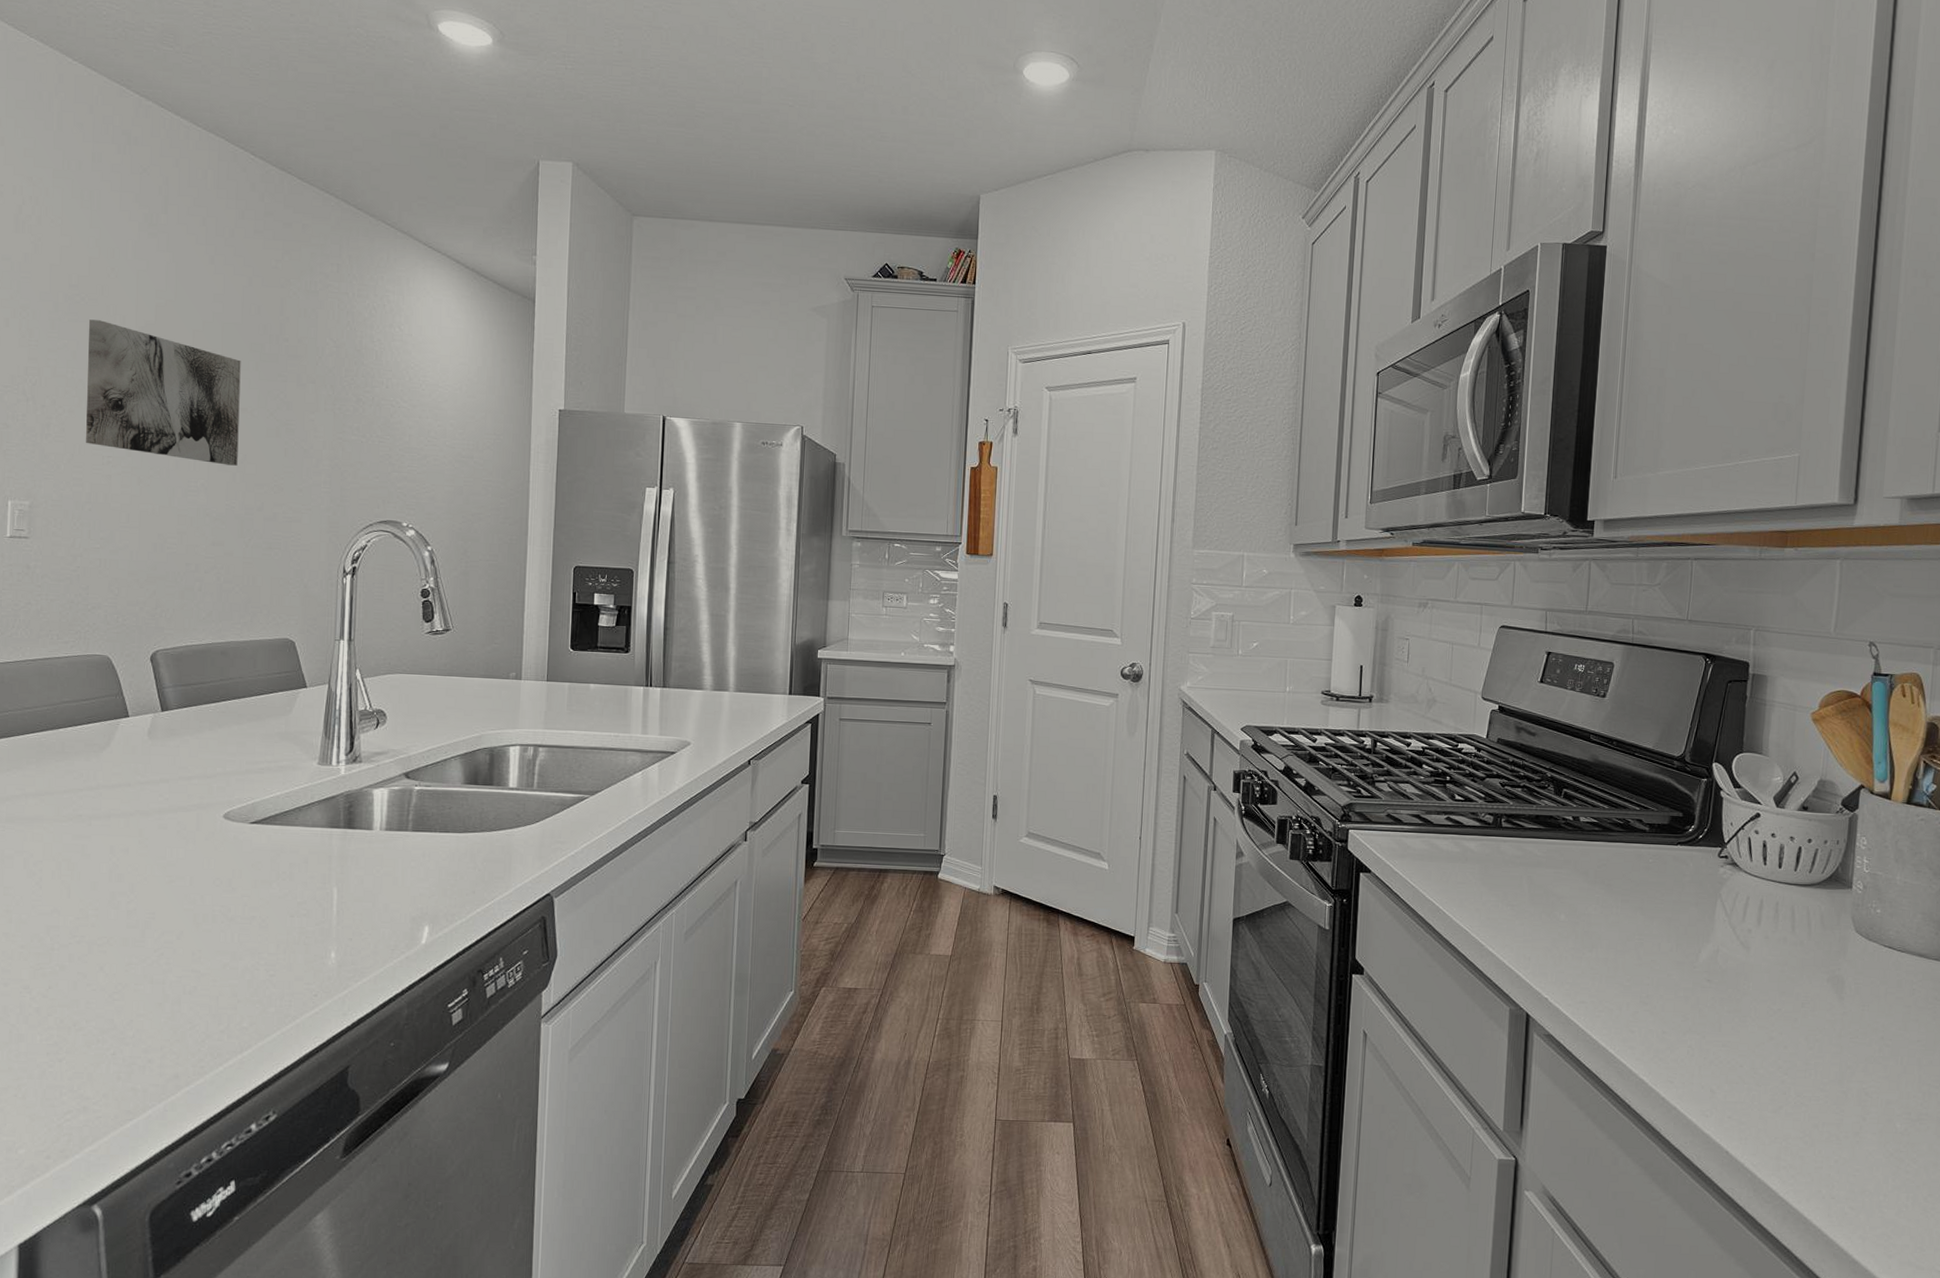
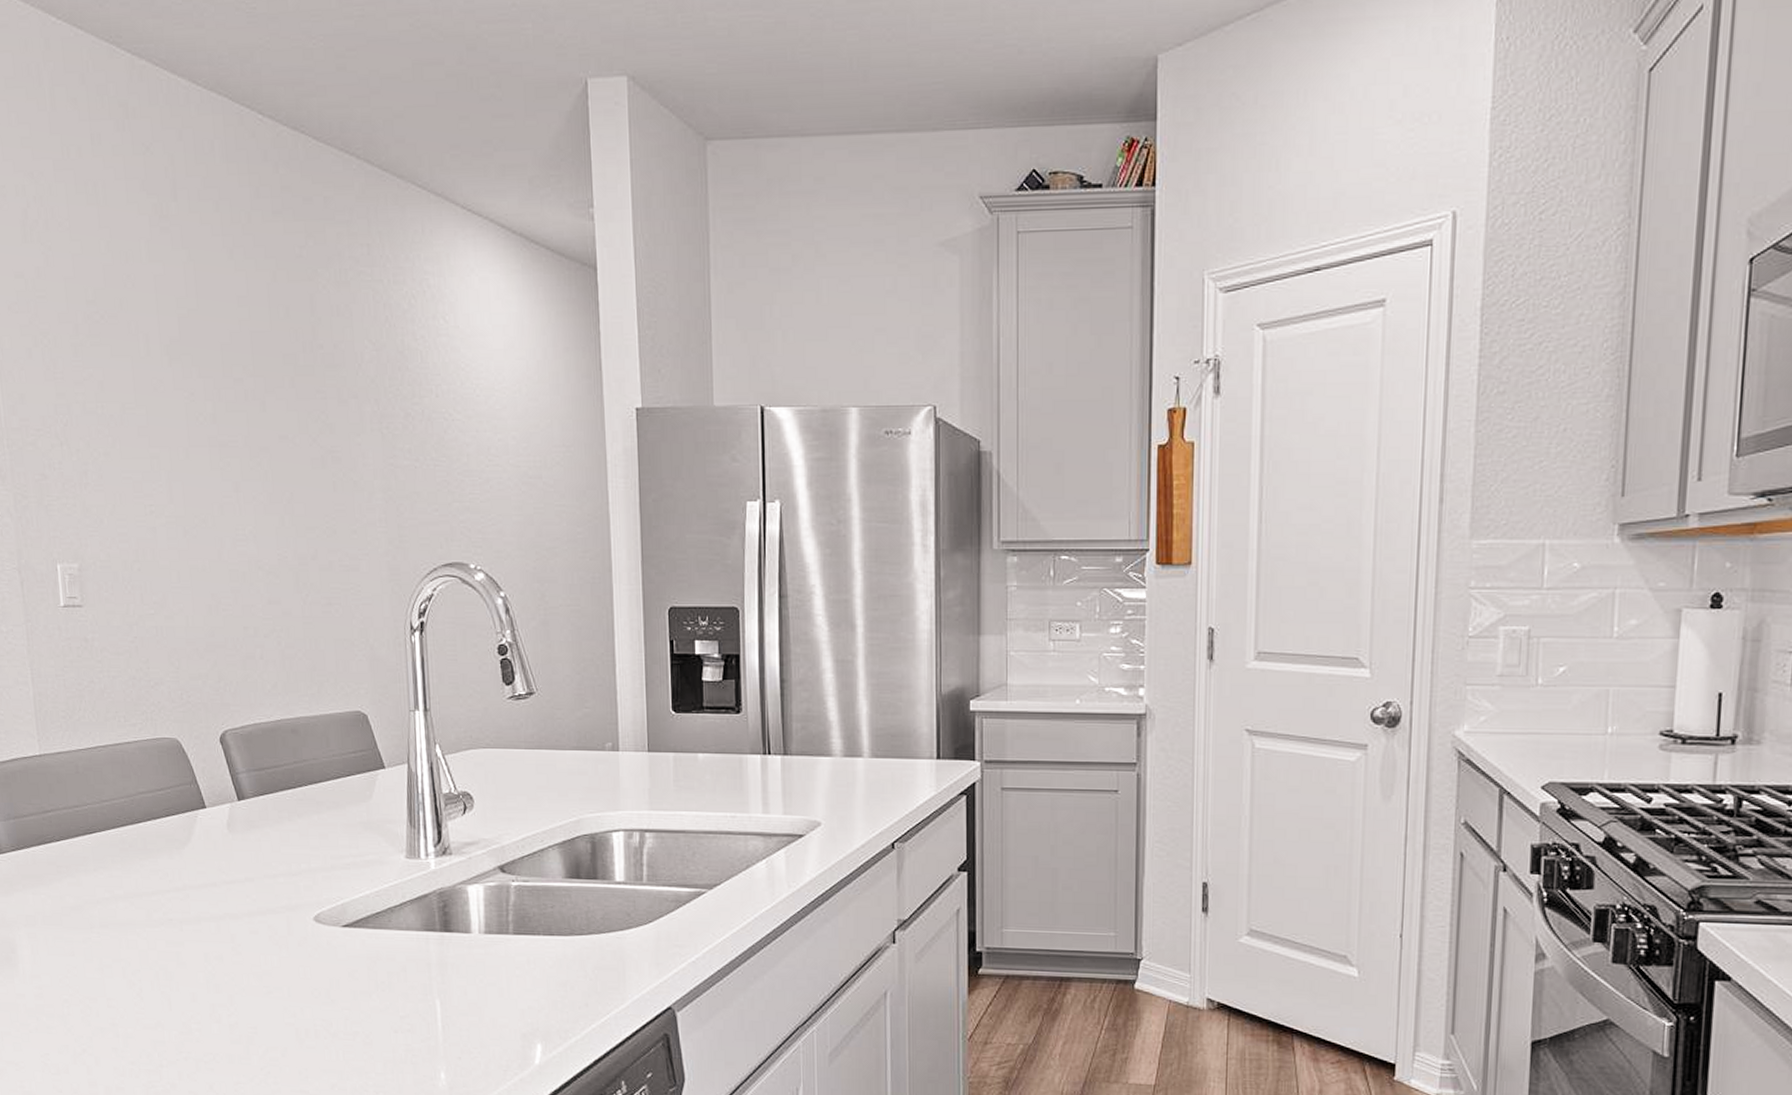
wall art: present [86,319,241,466] -> none [111,341,285,507]

